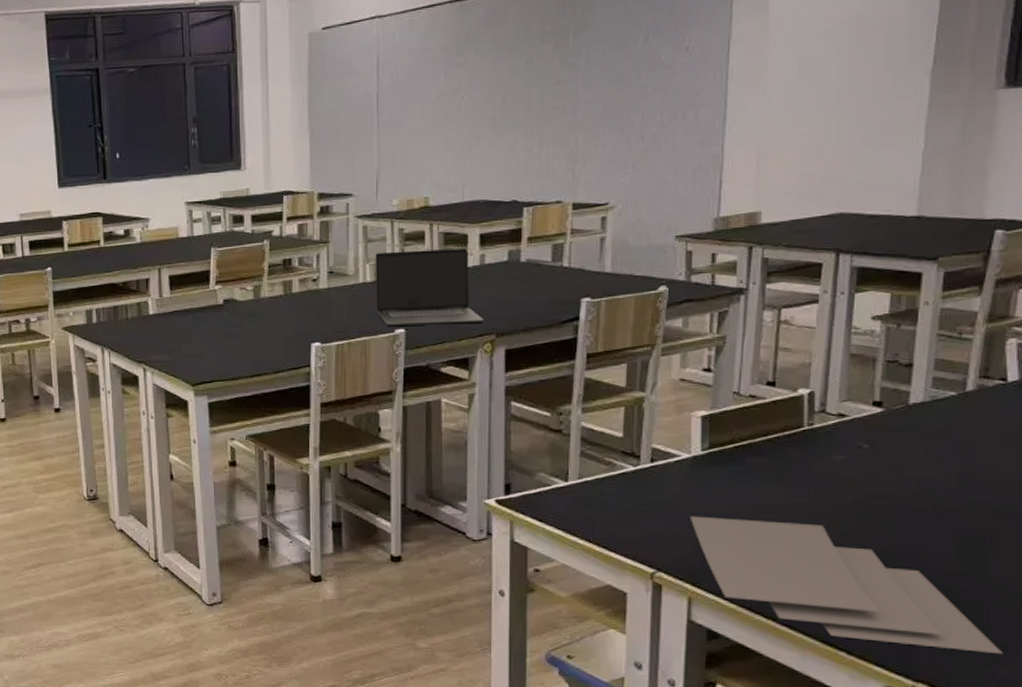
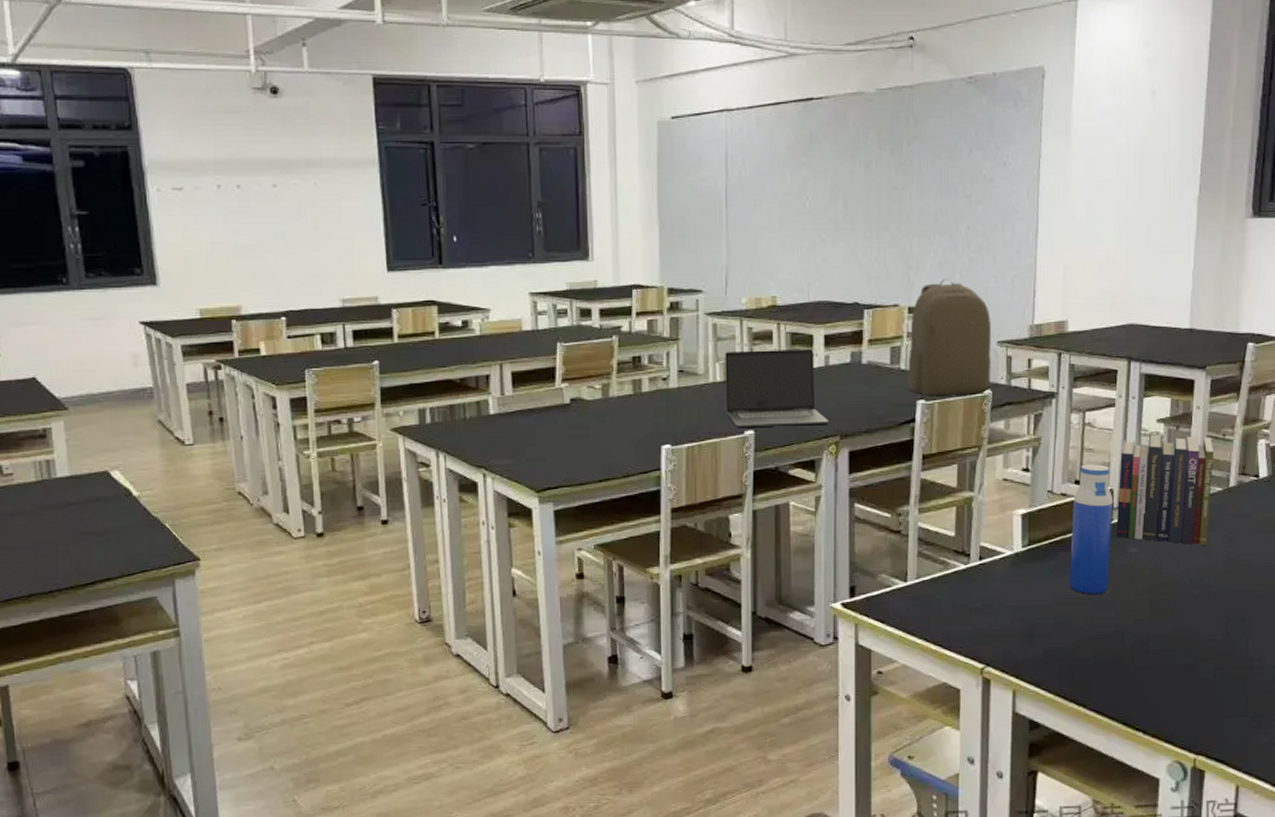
backpack: none [571,173,668,294] -> present [908,279,991,397]
papers: present [689,516,1003,655] -> none [1013,610,1261,724]
water bottle: none [757,364,815,504] -> present [1069,464,1114,595]
books: none [817,331,947,455] -> present [1116,433,1215,546]

